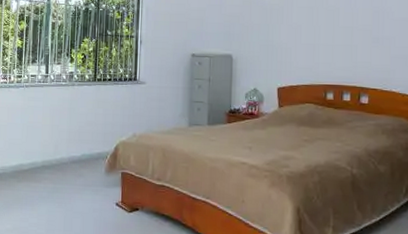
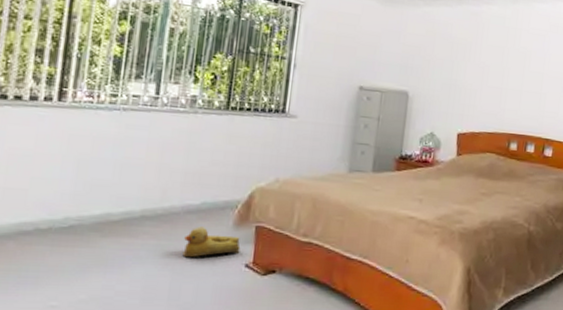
rubber duck: none [71,173,112,198] -> present [182,226,241,258]

